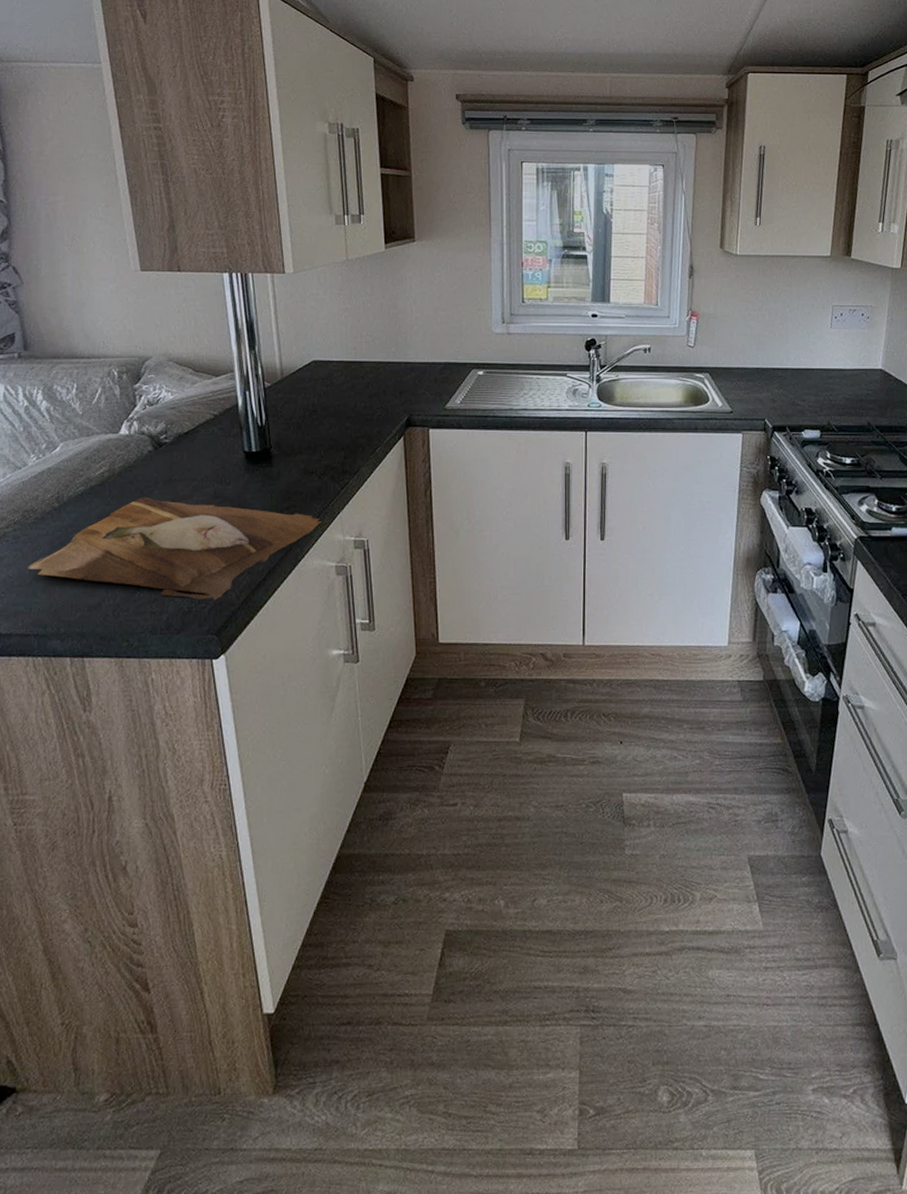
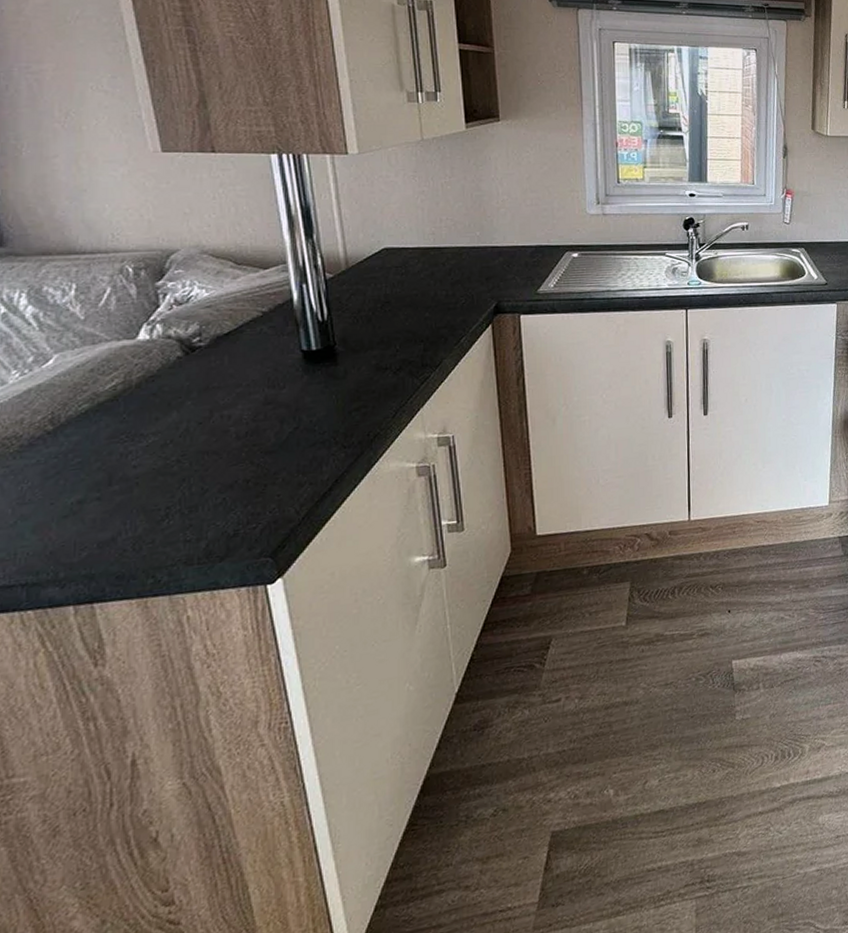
cutting board: present [28,496,321,601] -> none [11,409,398,521]

